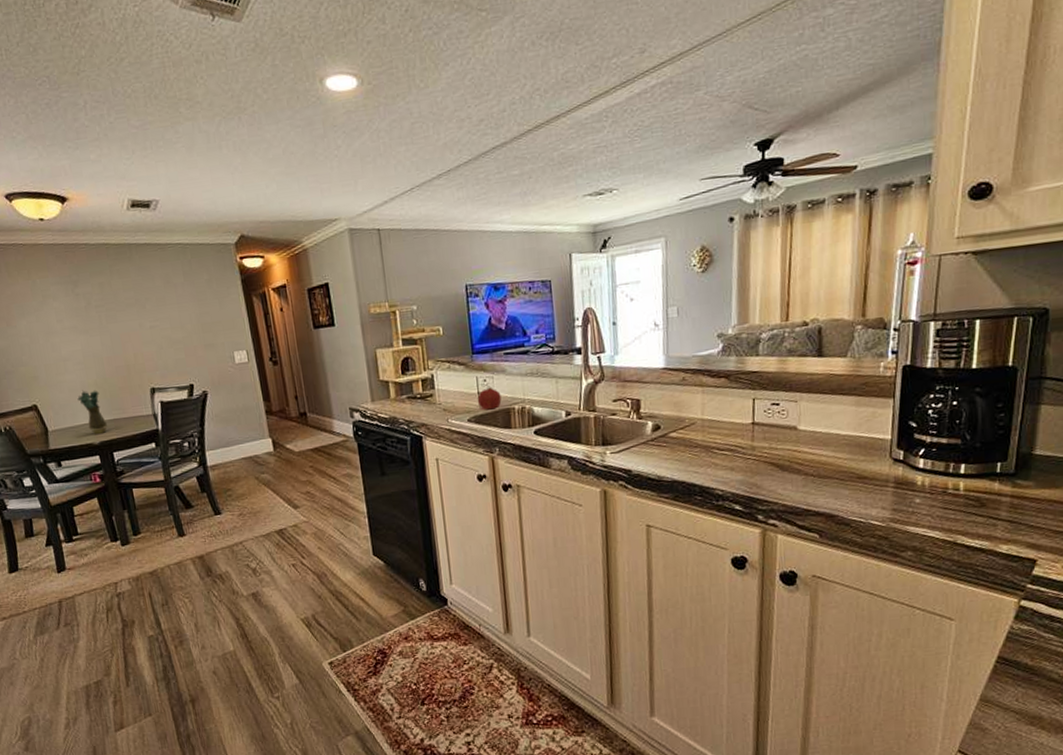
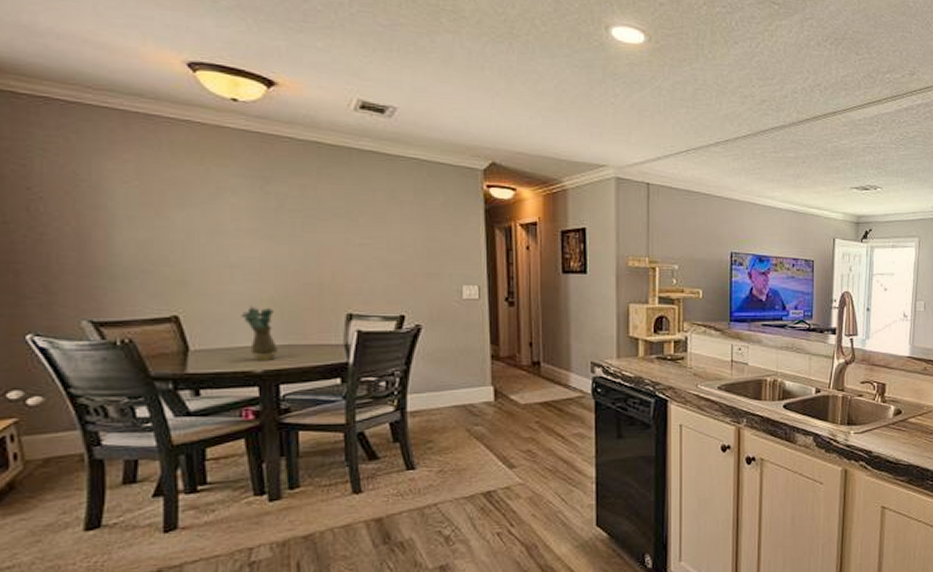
fruit: present [477,387,502,411] -> none [730,356,754,380]

